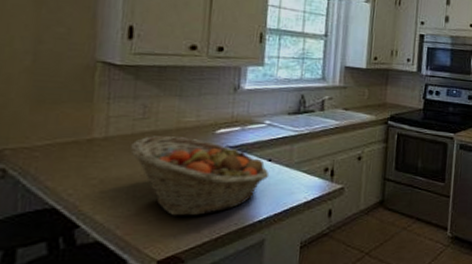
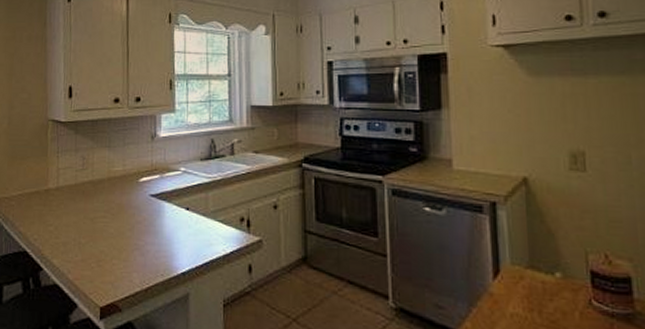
fruit basket: present [130,136,270,216] -> none [75,185,188,265]

